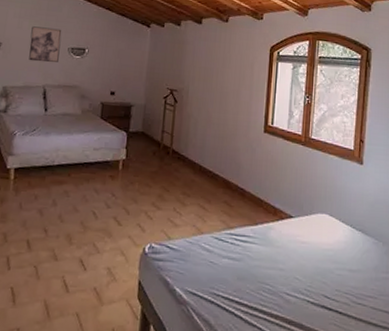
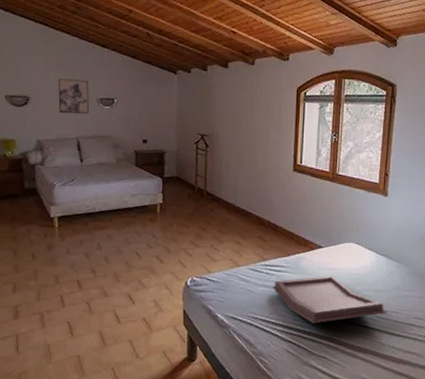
serving tray: none [237,249,365,305] -> present [272,275,388,323]

